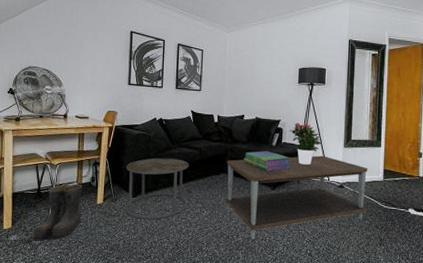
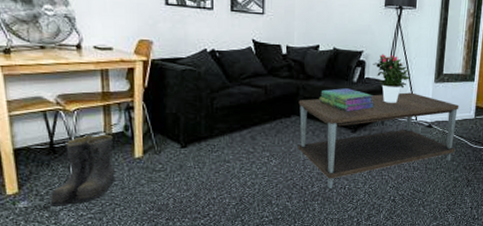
side table: present [125,158,189,220] -> none [171,99,252,173]

